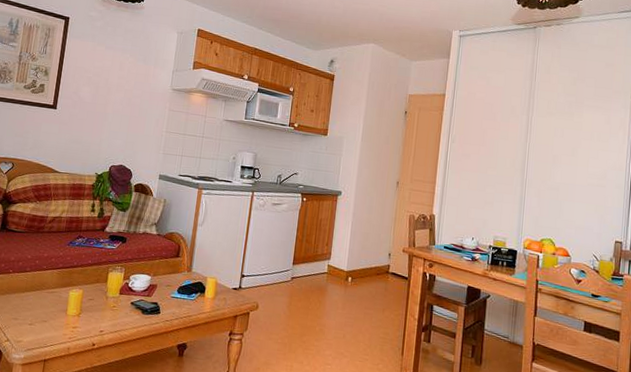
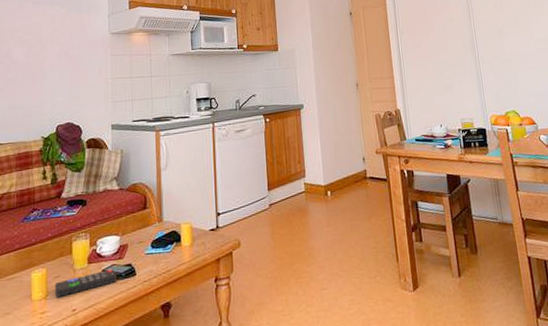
remote control: none [87,302,143,318] -> present [54,268,117,297]

